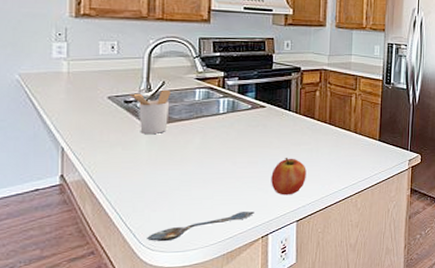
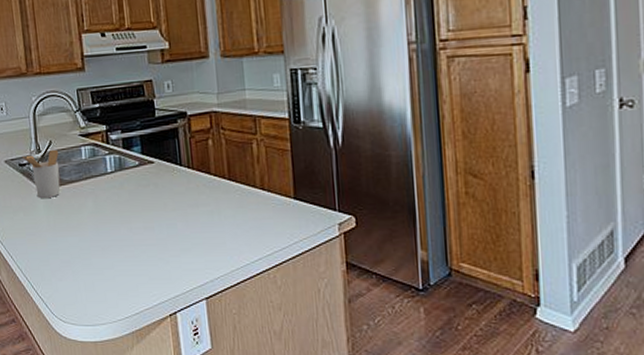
spoon: present [147,211,254,242] -> none [58,285,158,314]
fruit: present [271,158,307,196] -> none [170,222,211,267]

